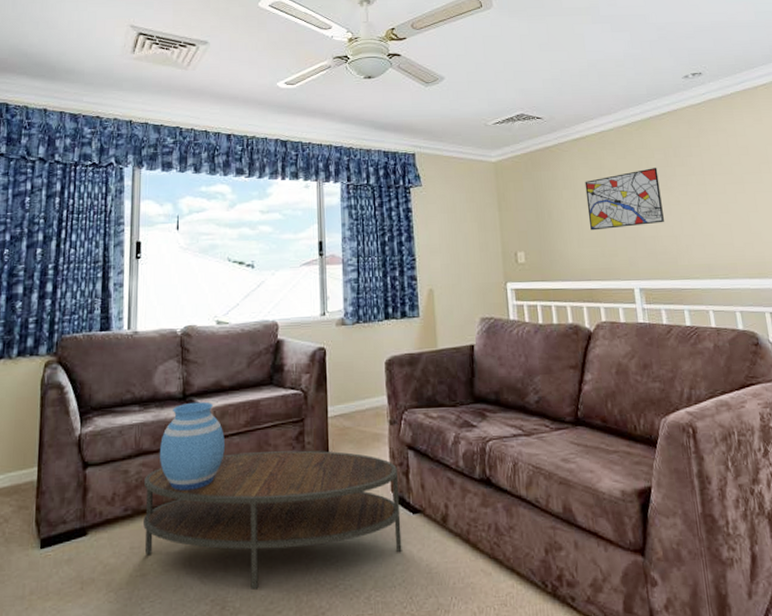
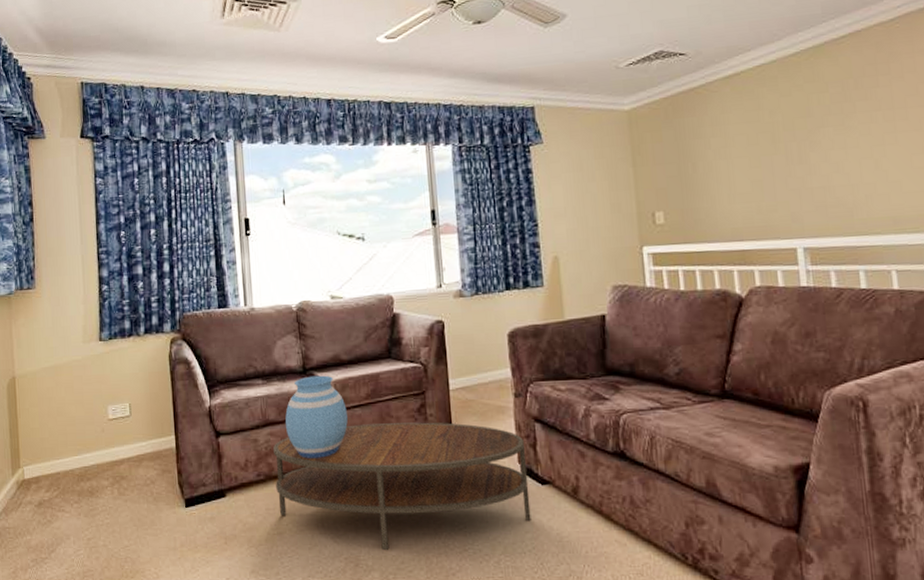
wall art: present [585,168,664,231] -> none [738,104,838,184]

